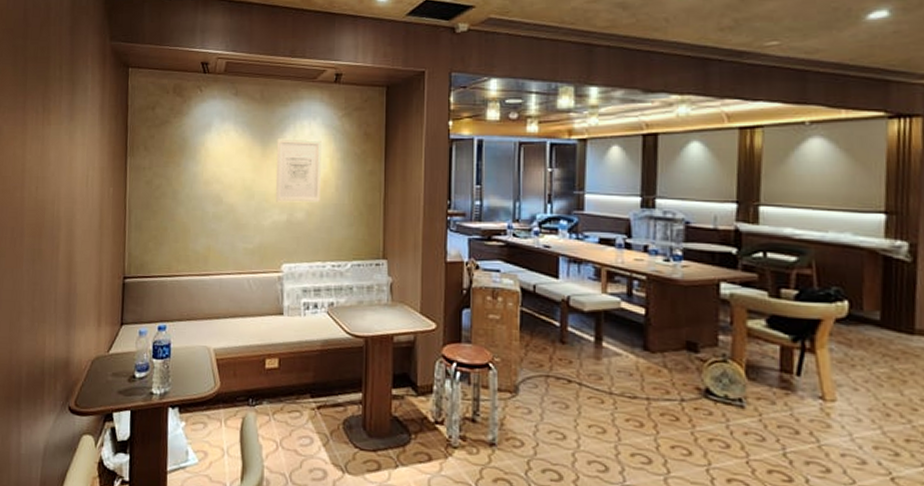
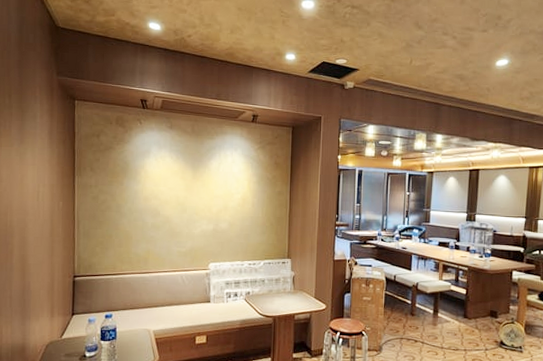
wall art: present [275,138,322,203] -> none [204,164,241,216]

